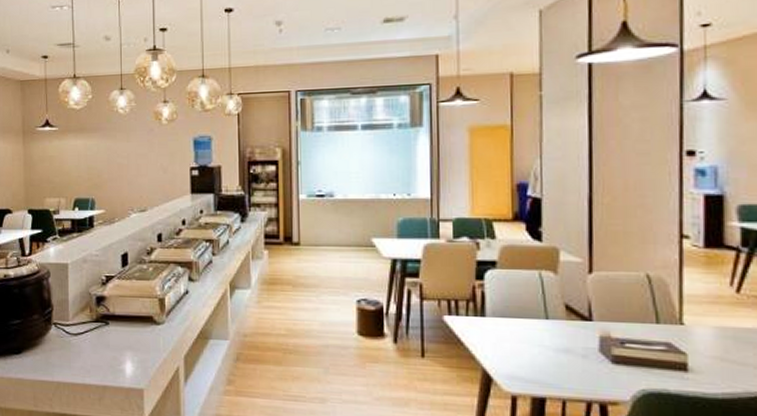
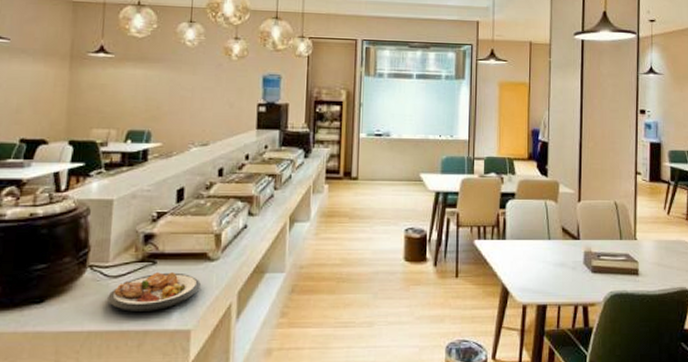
plate: none [71,333,149,369] -> present [107,272,201,312]

